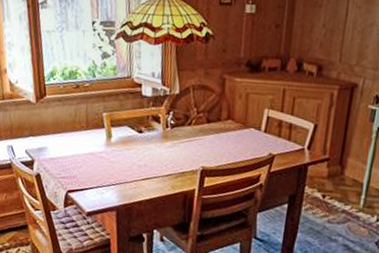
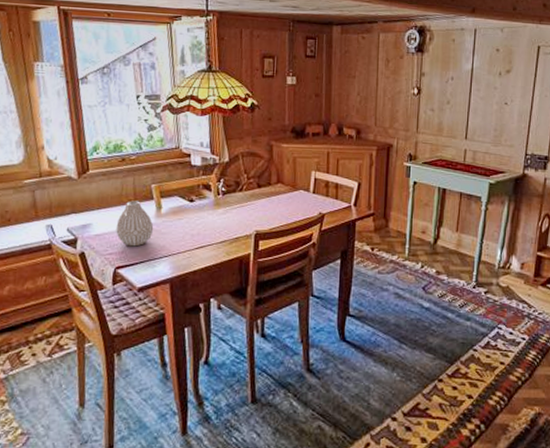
vase: none [69,127,104,173] -> present [116,200,154,247]

